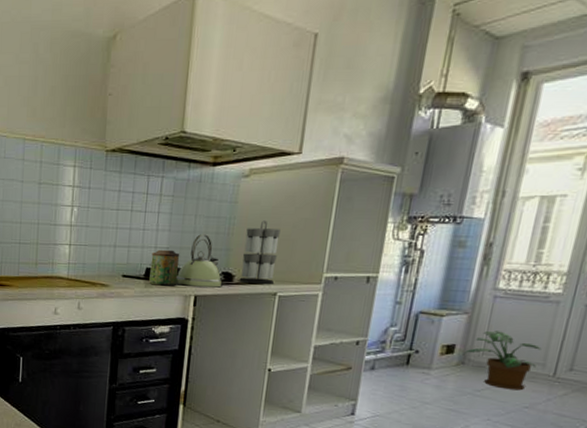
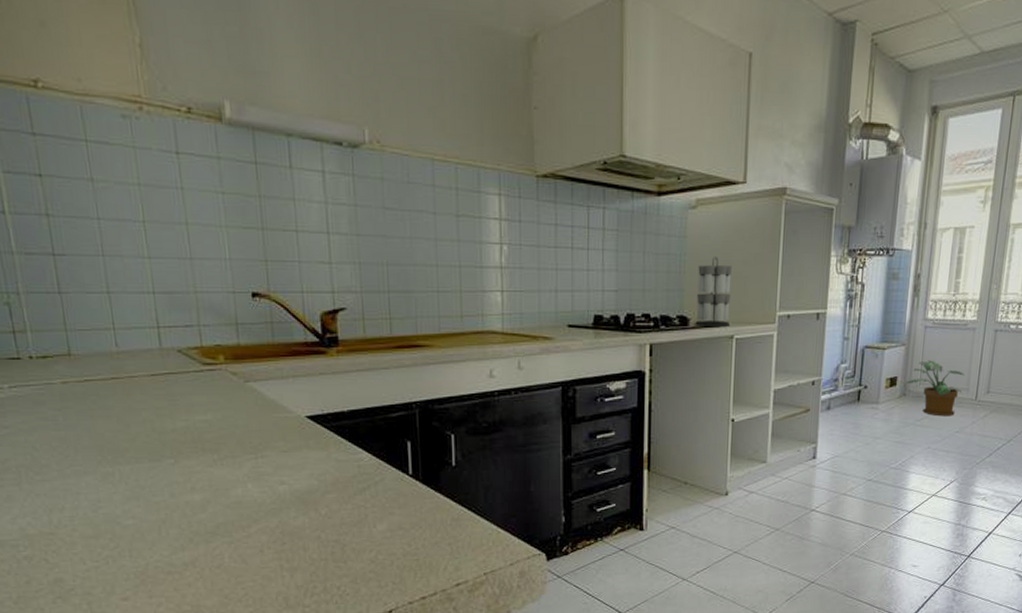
canister: present [149,249,180,286] -> none [599,292,631,335]
kettle: present [176,233,223,289] -> none [629,272,678,335]

